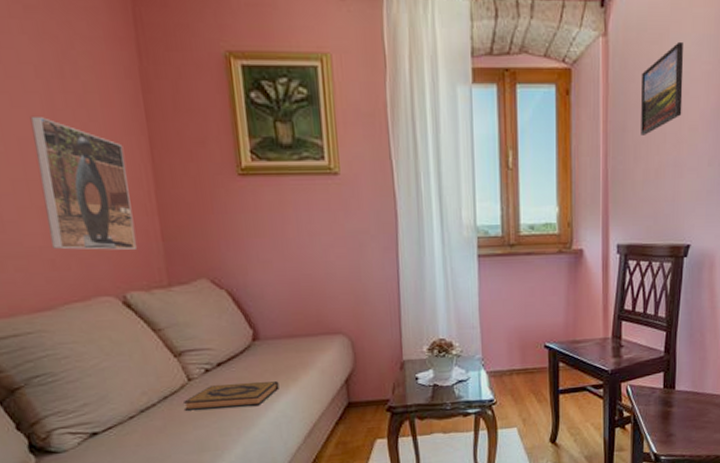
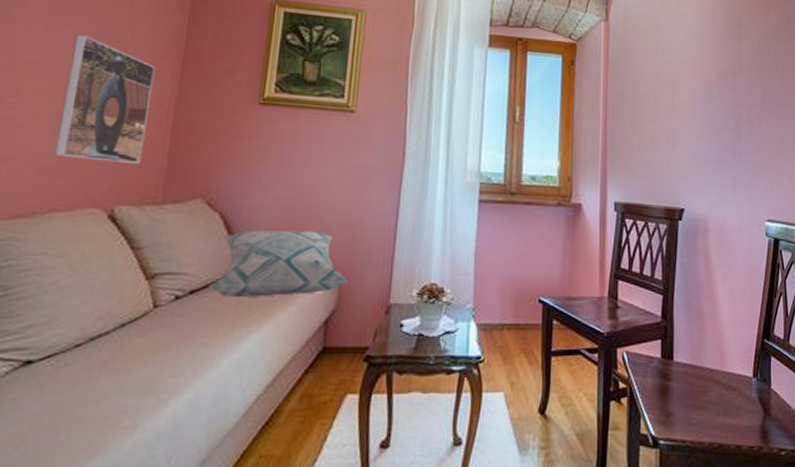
hardback book: present [183,381,279,411] -> none [139,314,252,342]
decorative pillow: none [233,299,361,366] -> present [209,230,348,297]
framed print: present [640,41,684,135] -> none [637,32,674,105]

